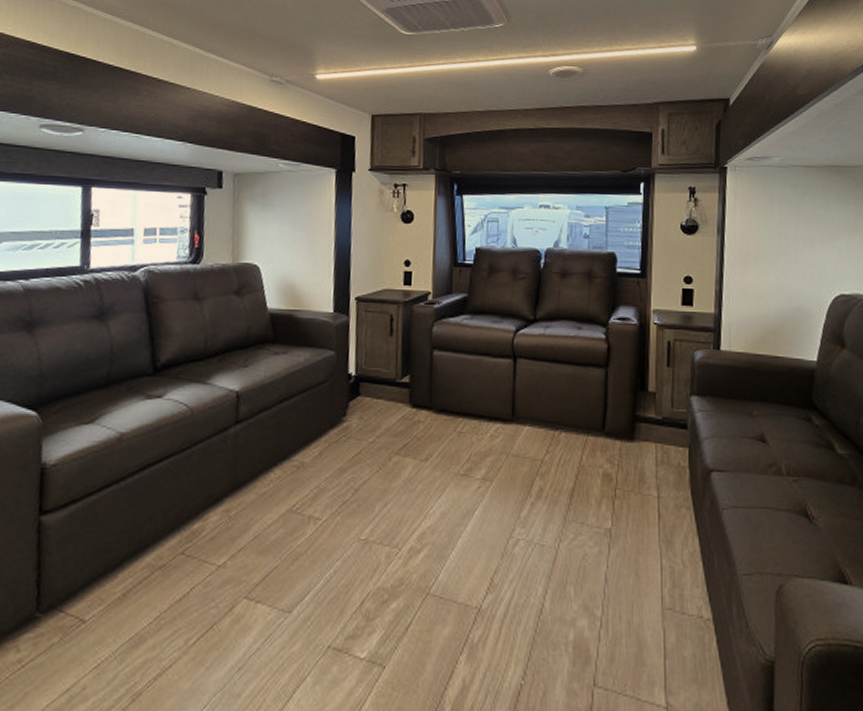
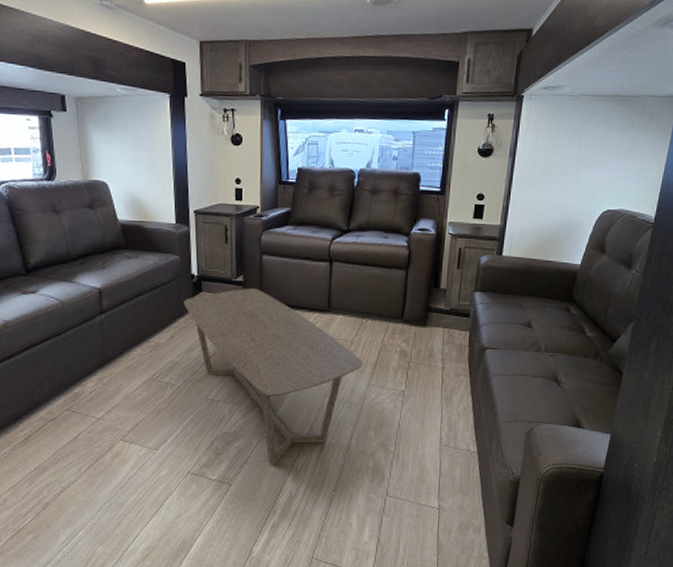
coffee table: none [336,391,557,636] -> present [183,288,363,465]

